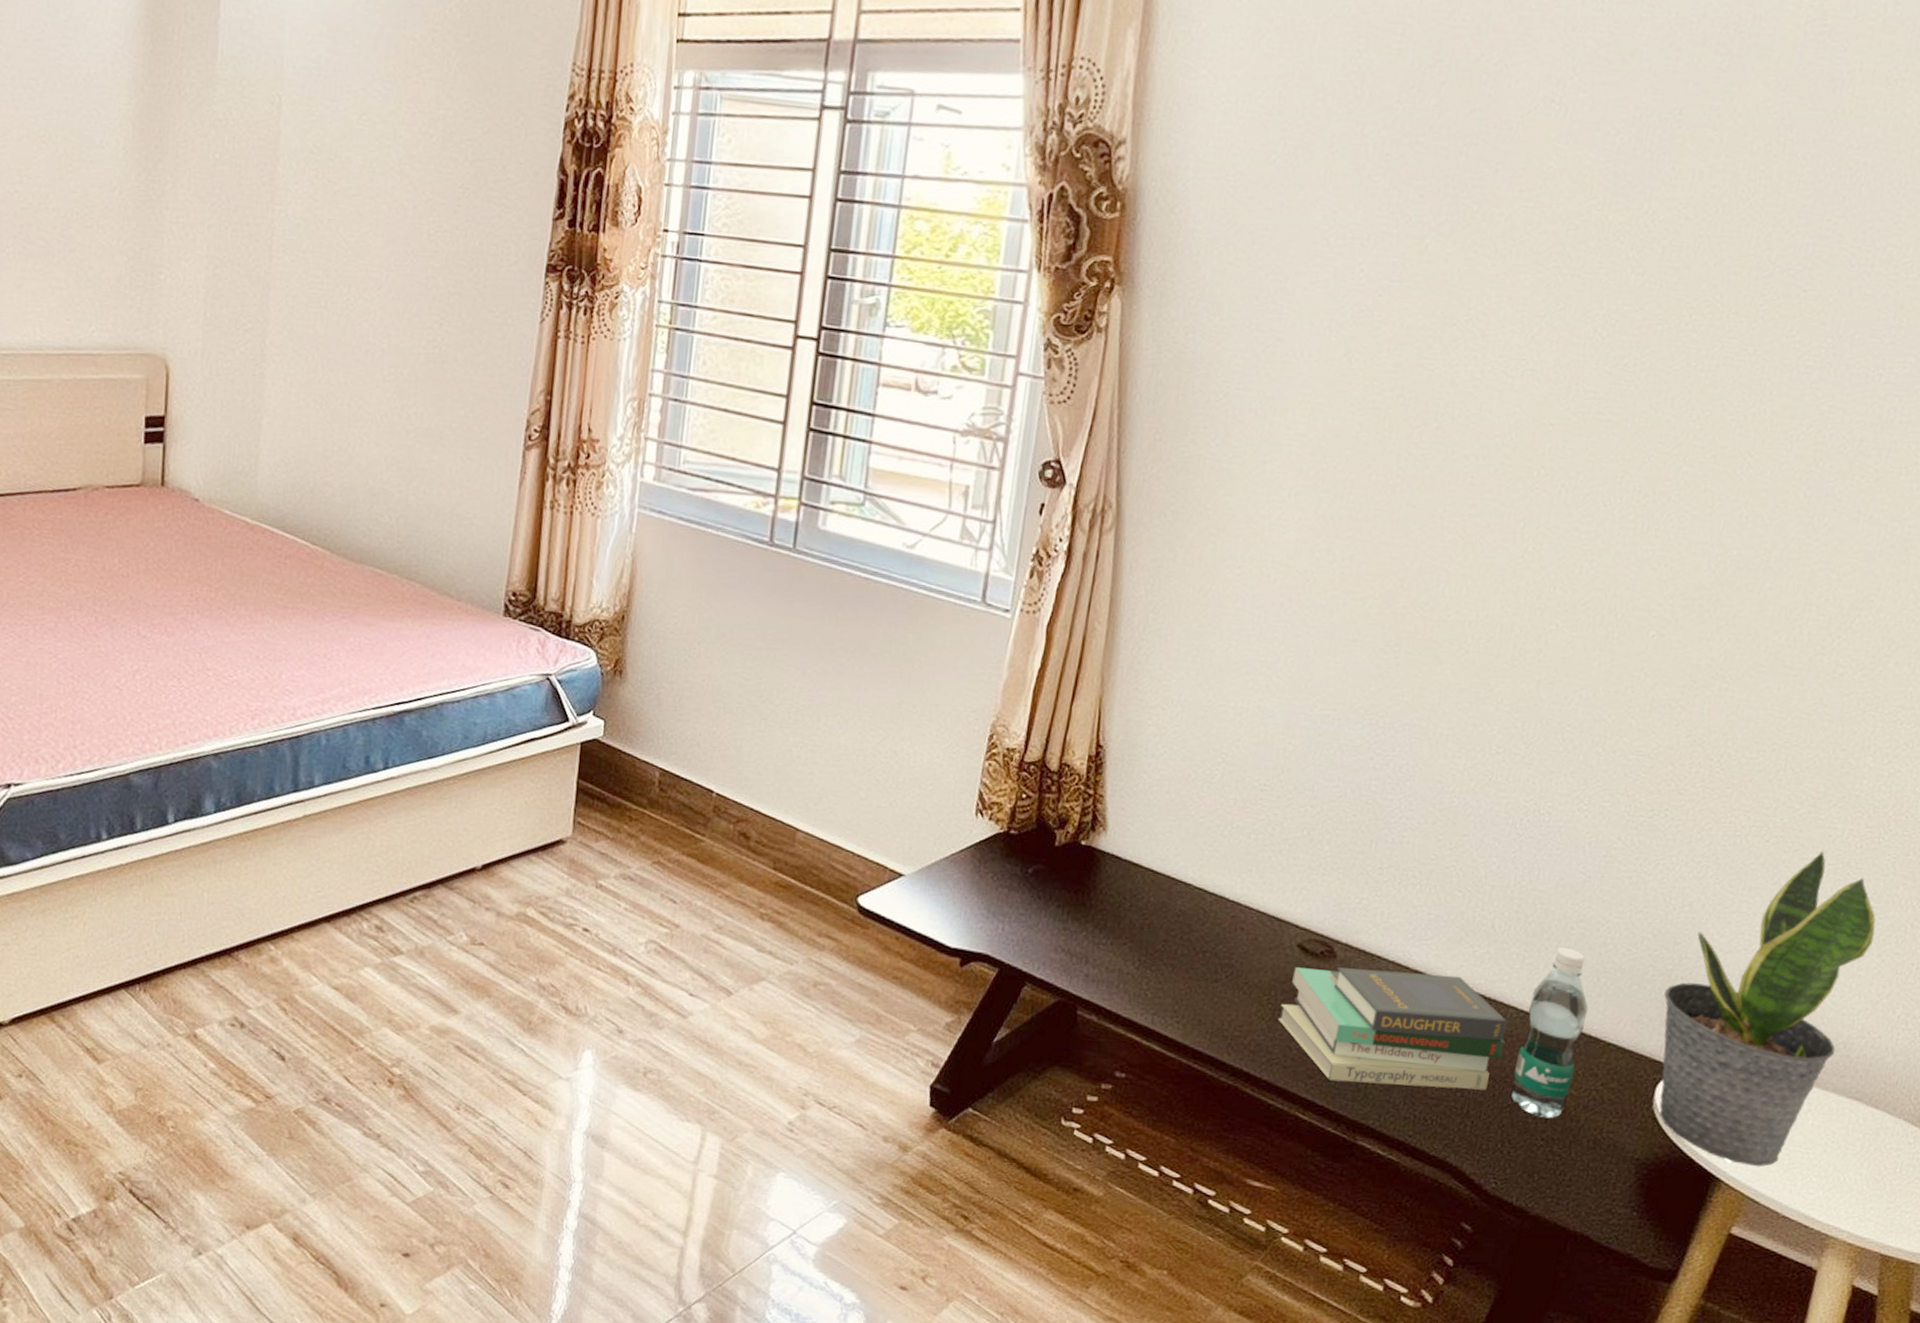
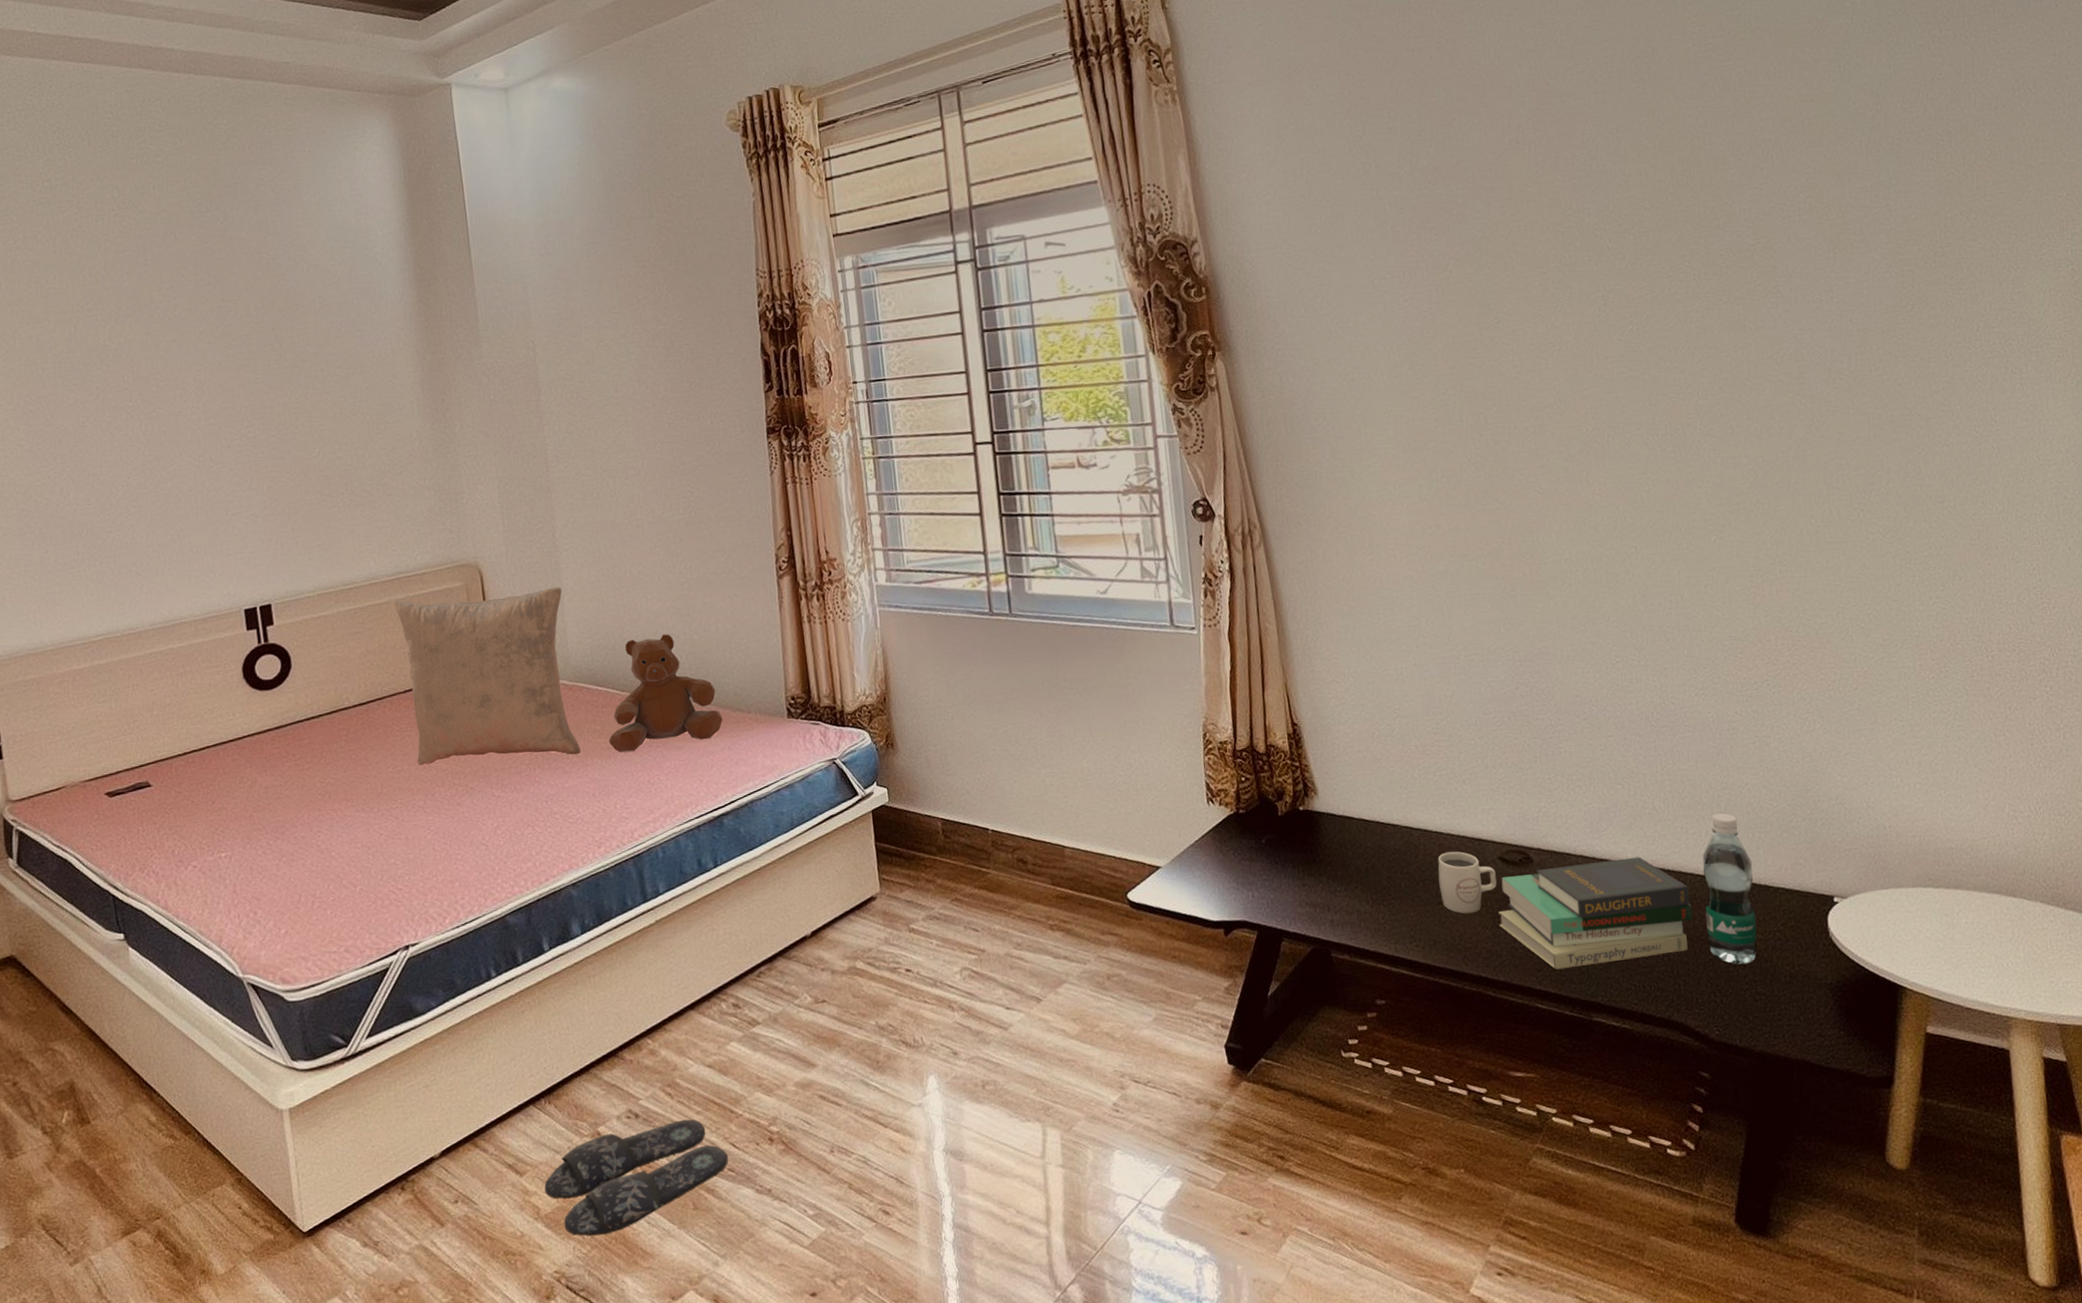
pillow: none [54,380,263,606] -> present [394,586,581,765]
slippers: none [123,1038,338,1145] -> present [544,1119,728,1236]
teddy bear: none [286,485,427,621] -> present [609,634,723,753]
mug: none [1219,926,1290,1000] -> present [1437,851,1497,914]
potted plant: present [1658,850,1876,1167] -> none [1810,687,1968,970]

